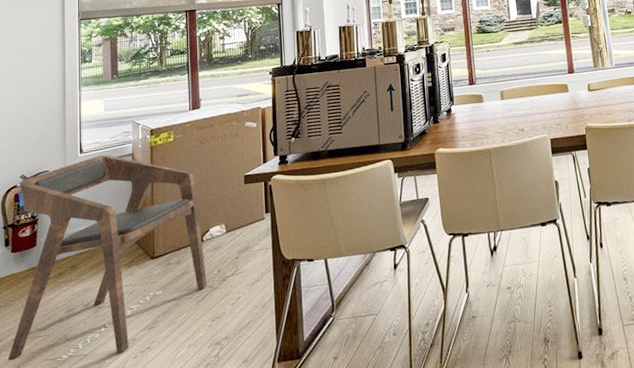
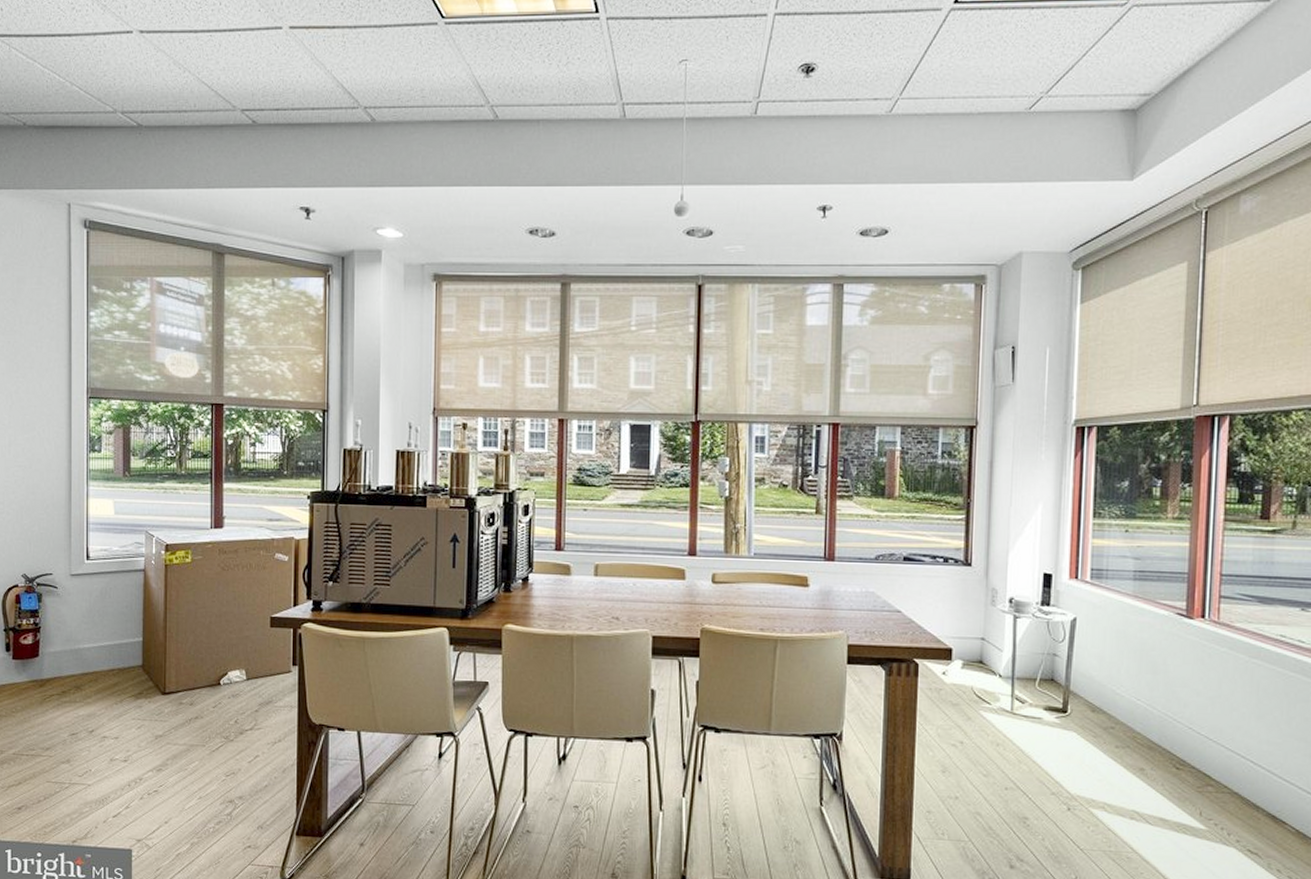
armchair: present [8,154,207,362] -> none [9,565,222,790]

